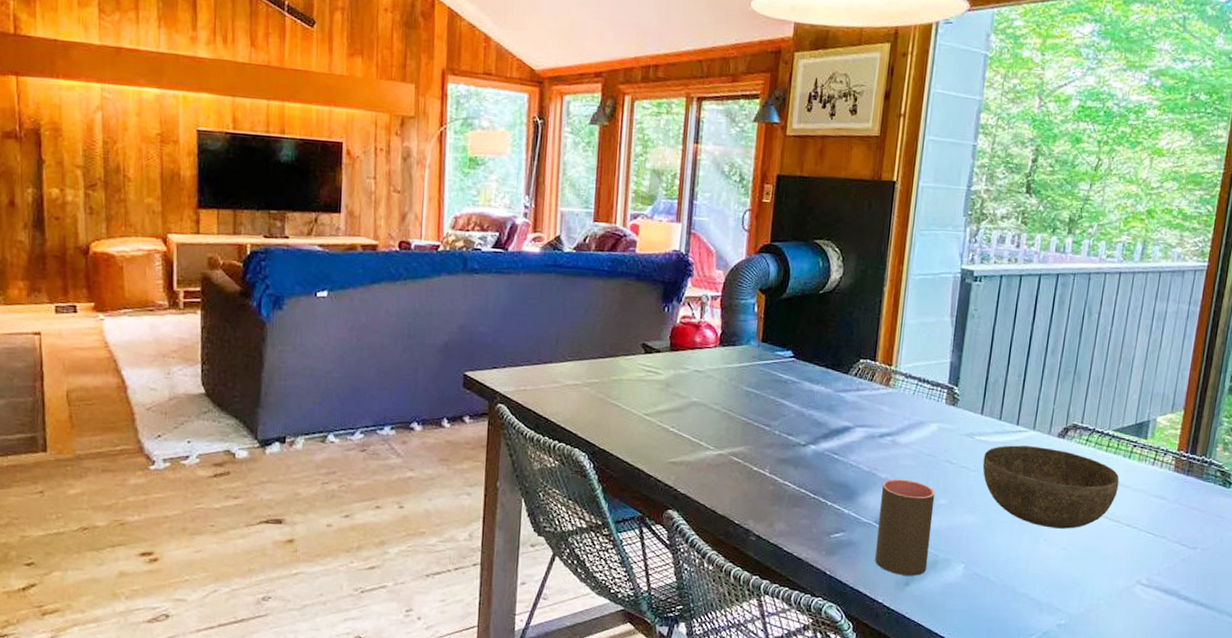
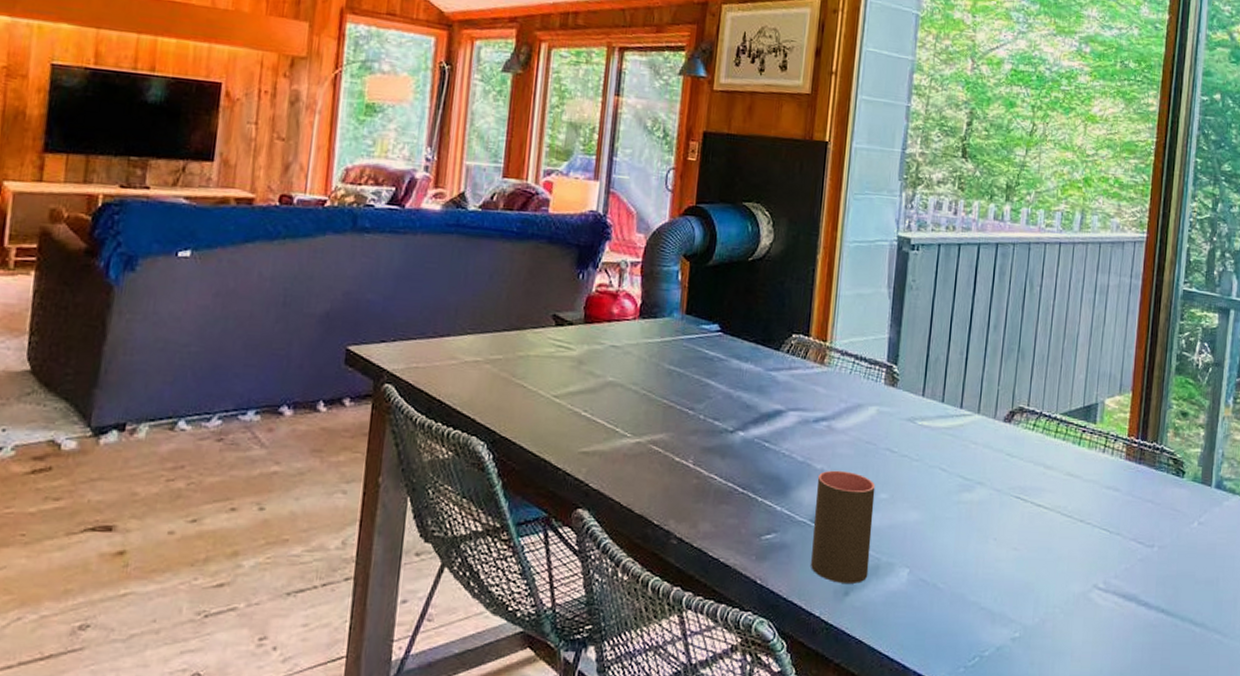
bowl: present [982,445,1120,529] -> none [925,431,1070,526]

